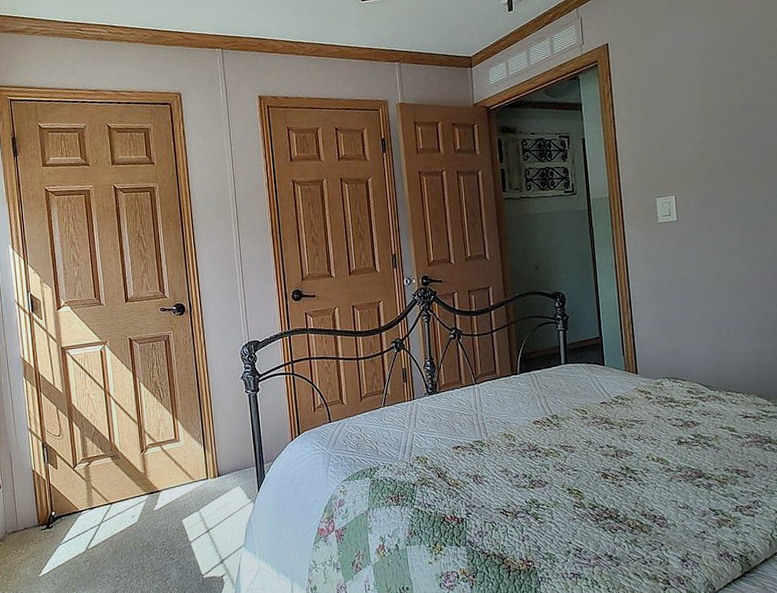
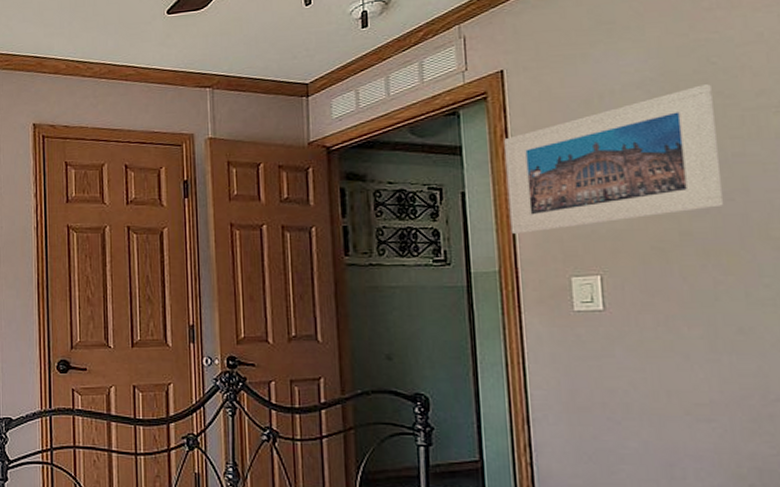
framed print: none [610,51,751,168] -> present [504,84,724,234]

